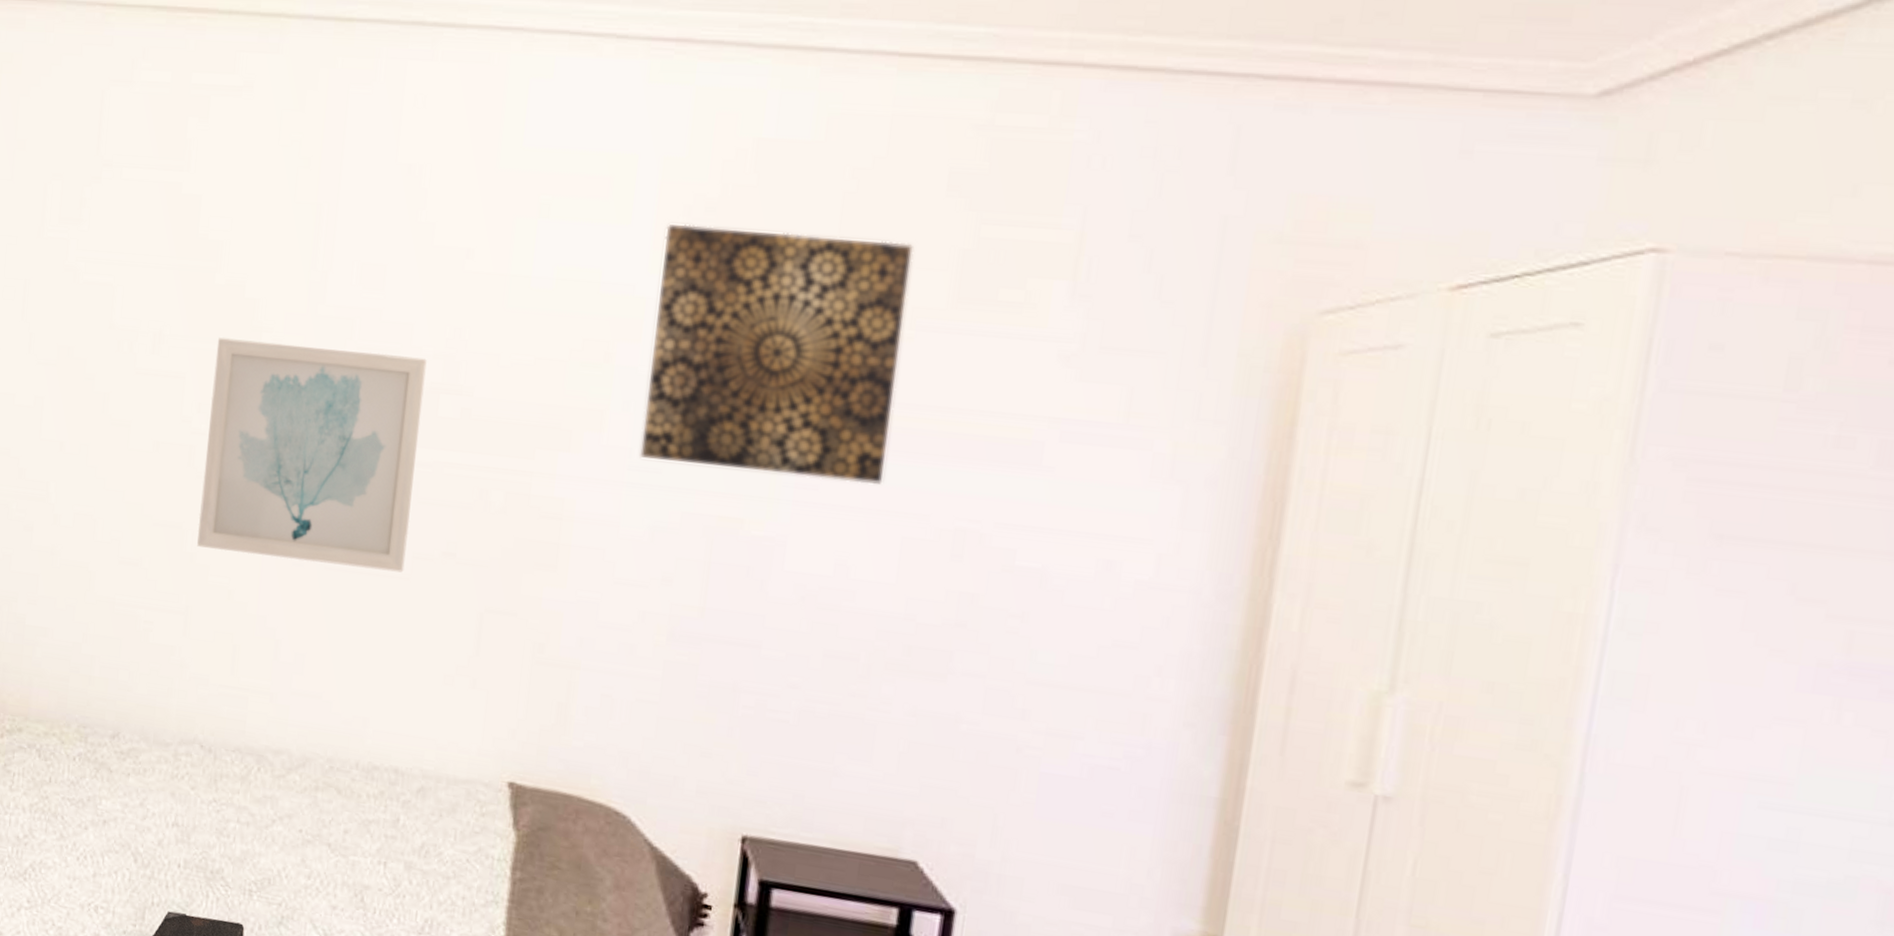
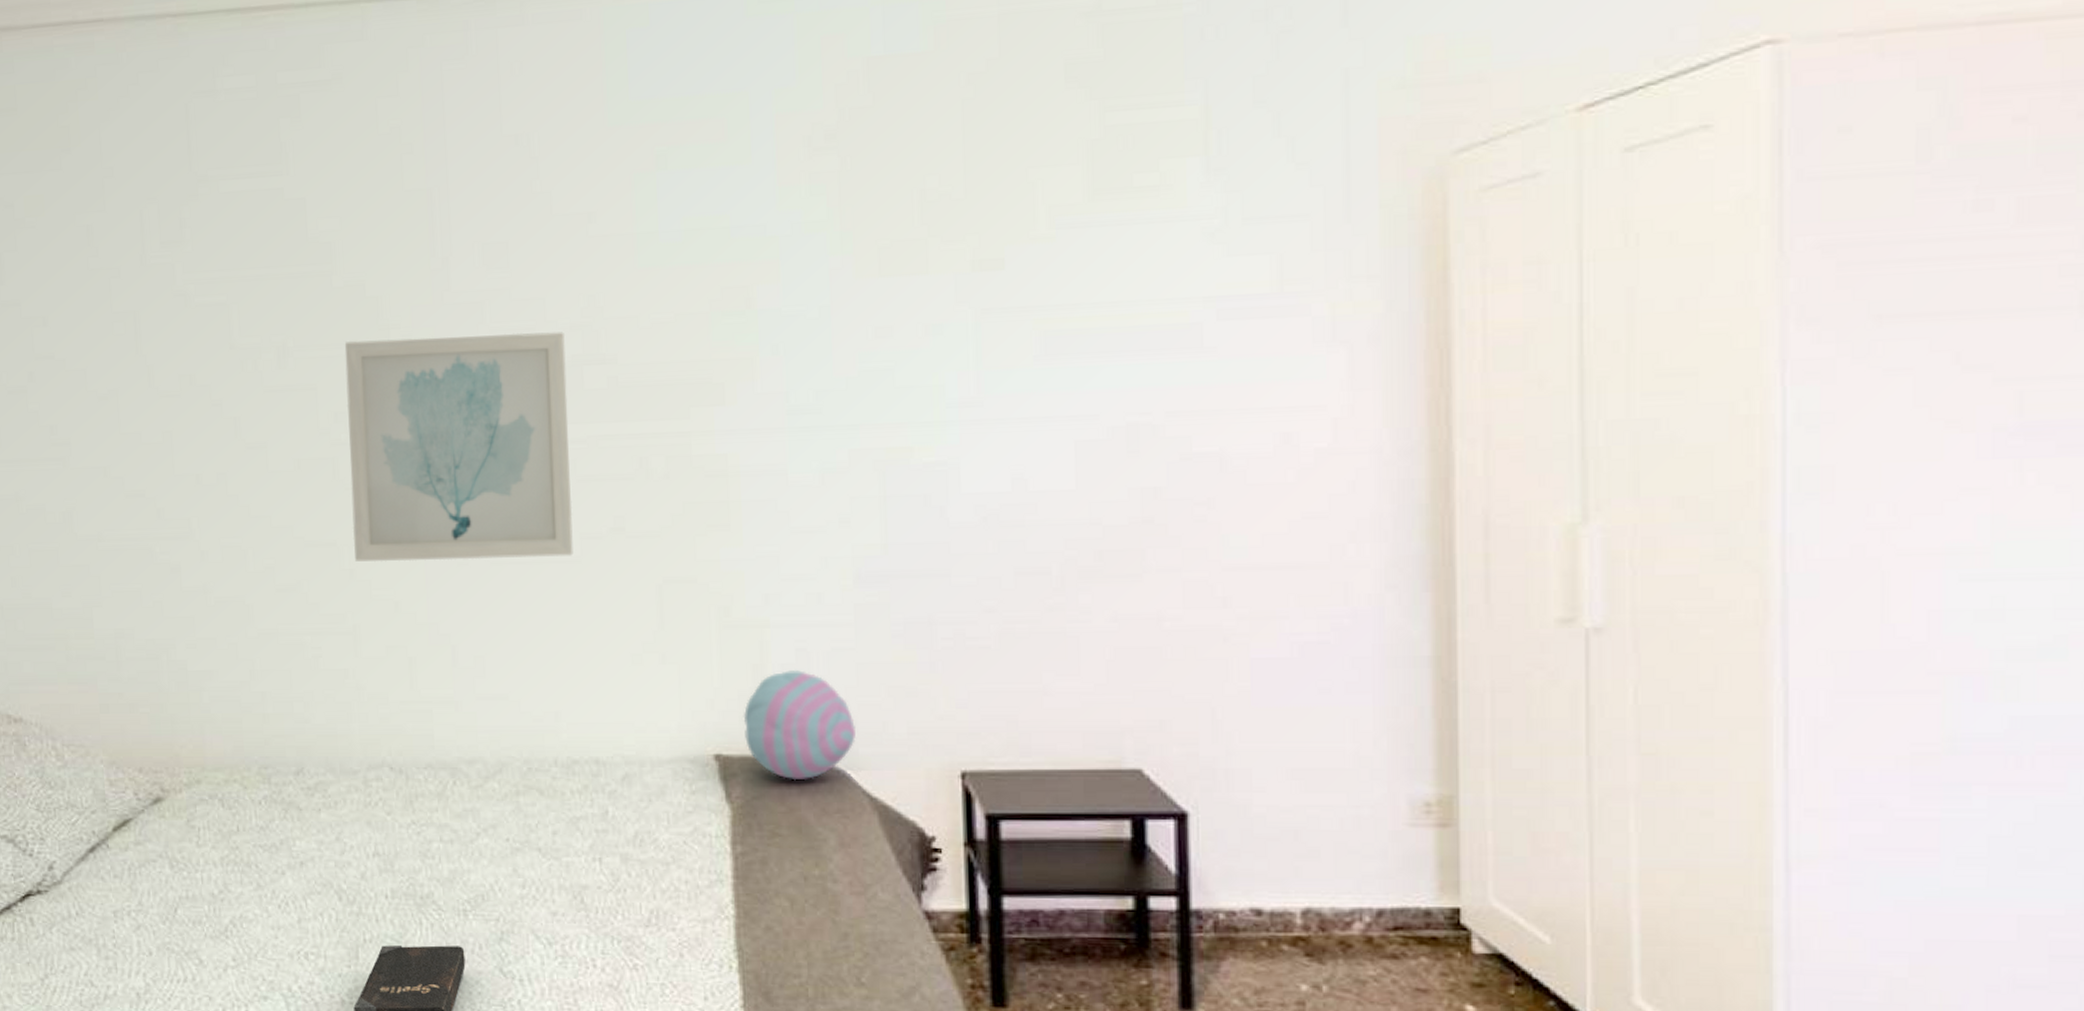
cushion: none [540,713,647,820] -> present [743,670,856,781]
wall art: present [639,224,914,485] -> none [788,142,1047,400]

